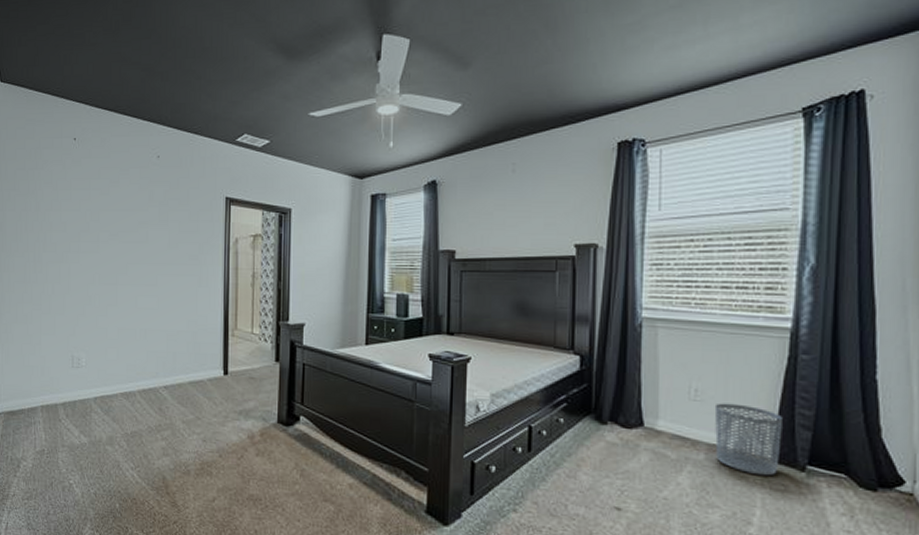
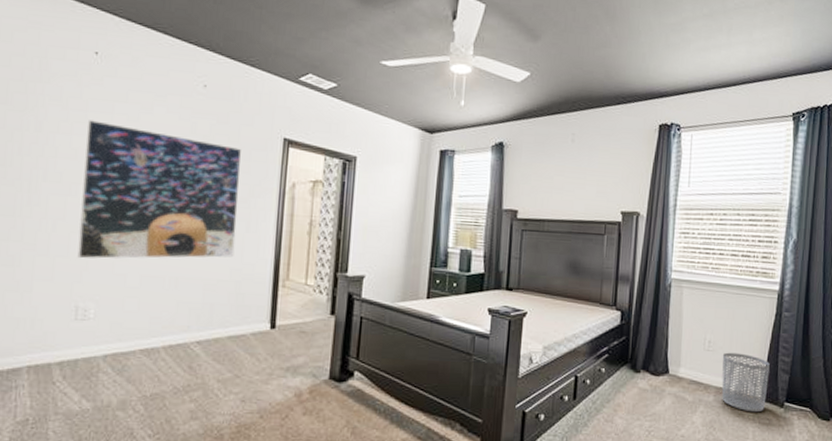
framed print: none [71,197,192,316] -> present [77,120,242,259]

